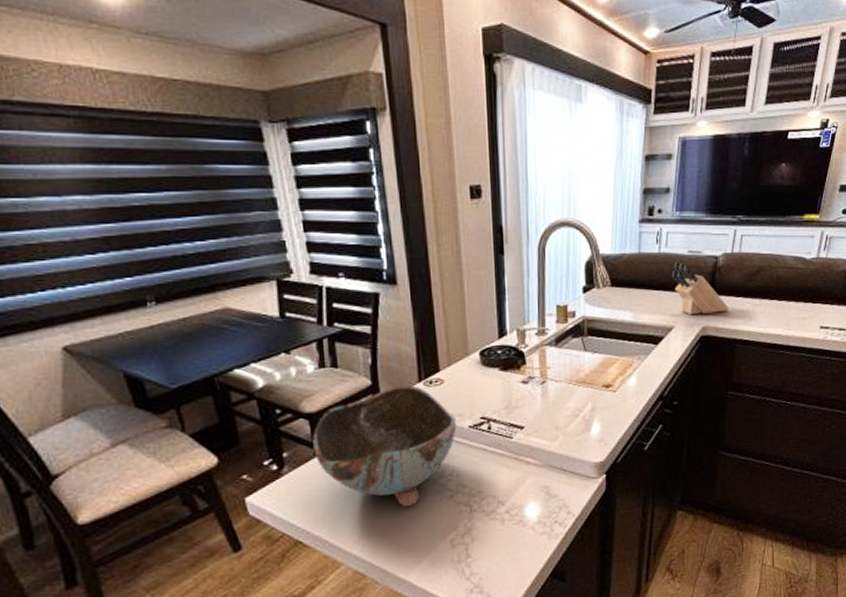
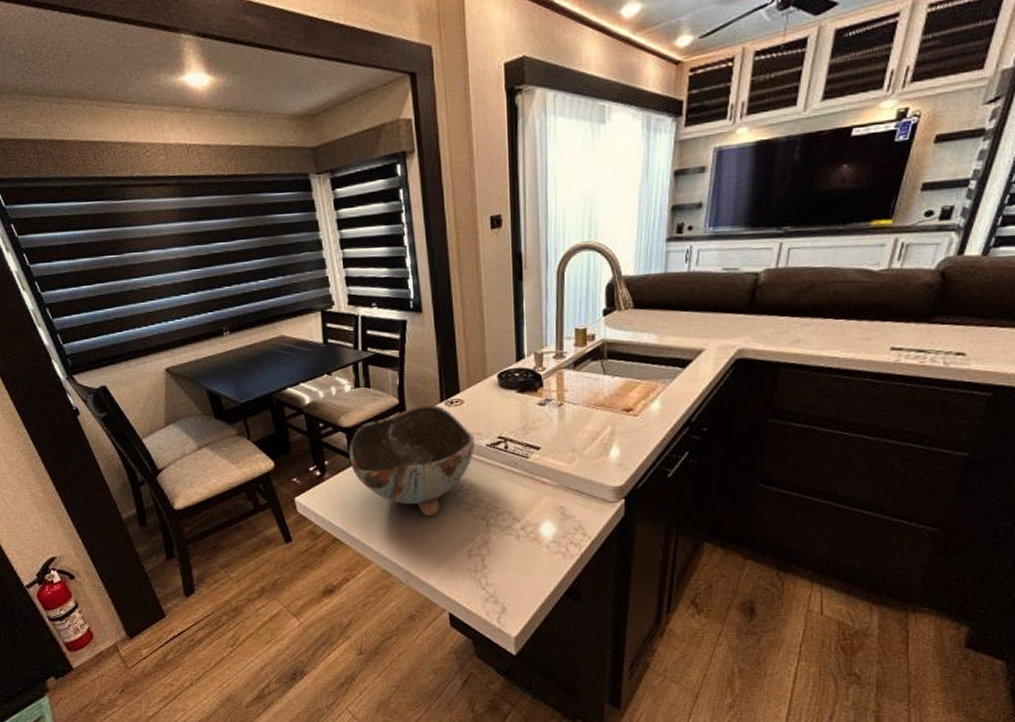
knife block: present [671,262,730,315] -> none [702,281,772,337]

